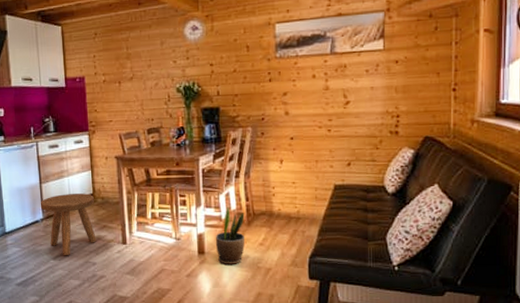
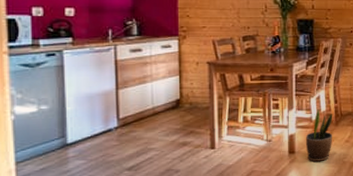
stool: present [40,193,96,255] -> none [115,99,181,165]

